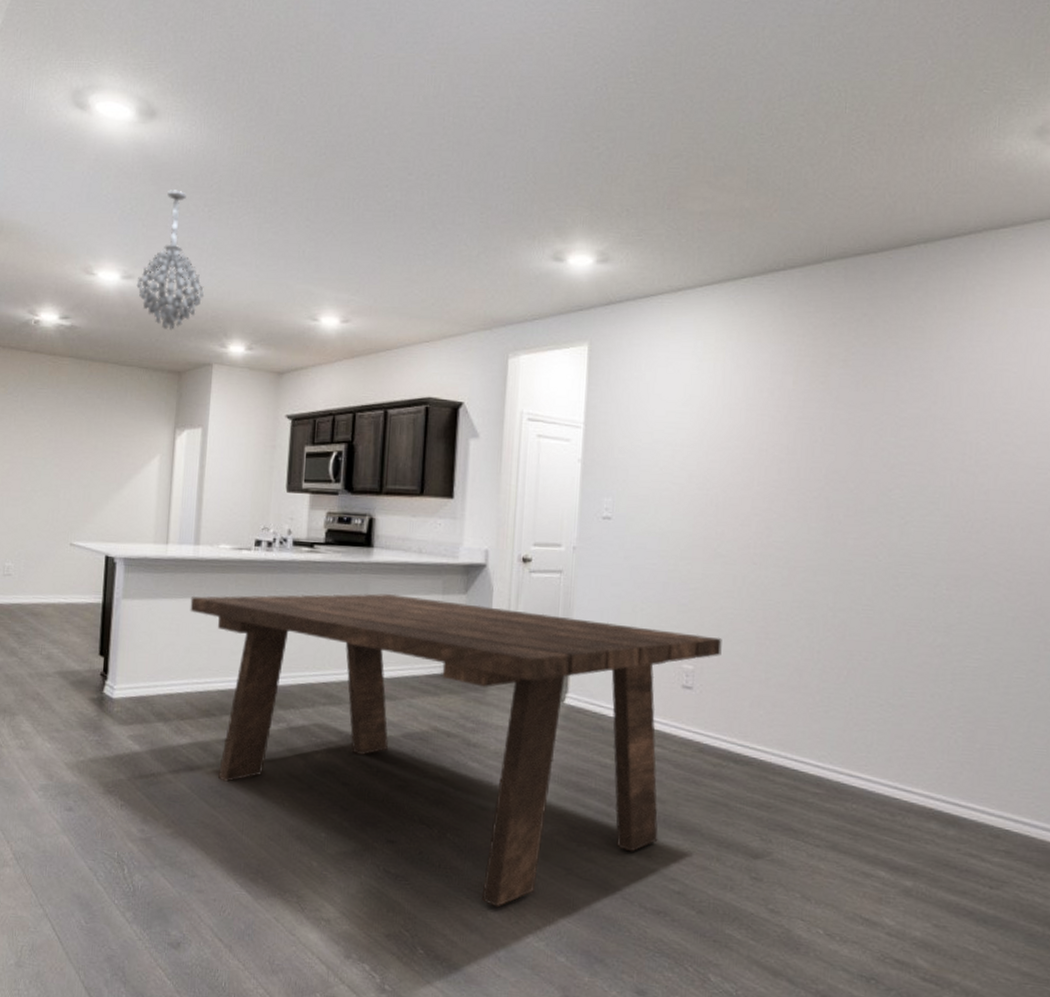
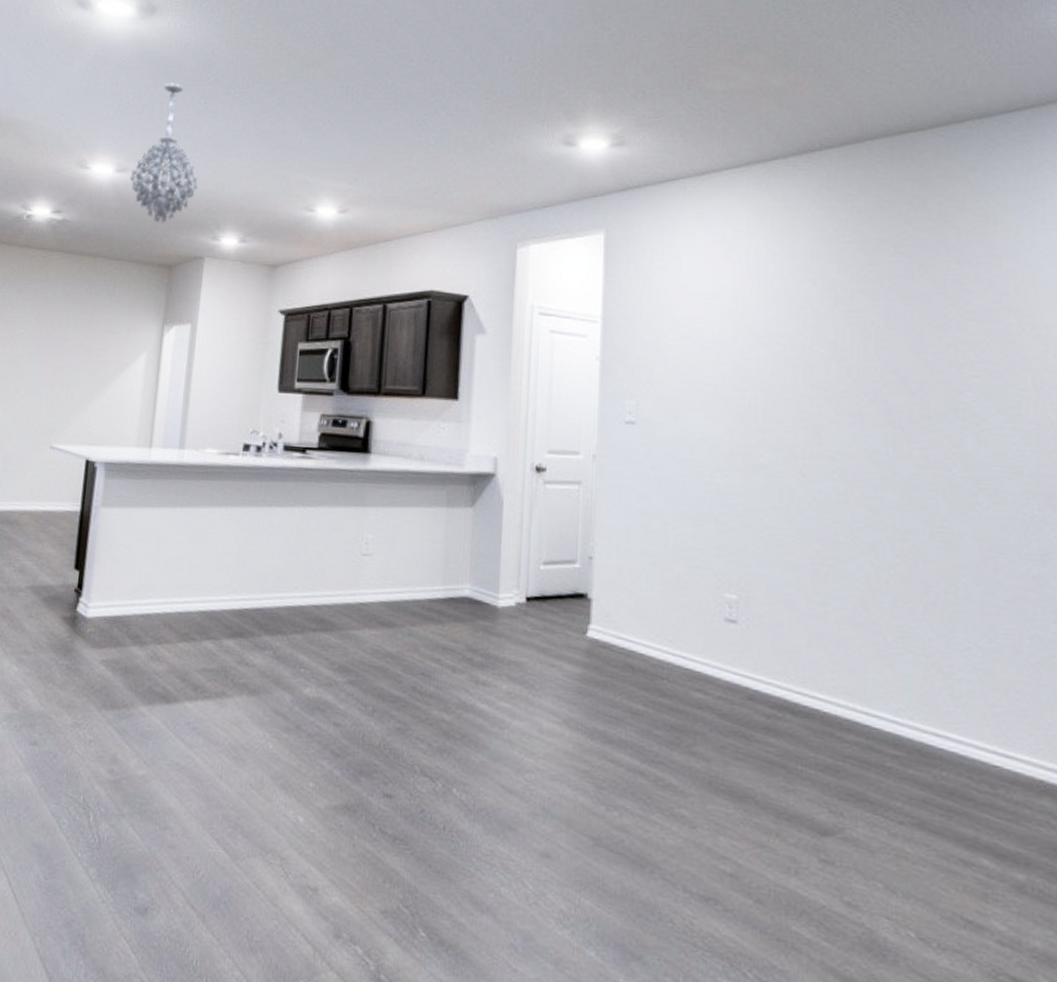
dining table: present [190,593,722,908] -> none [172,505,770,883]

